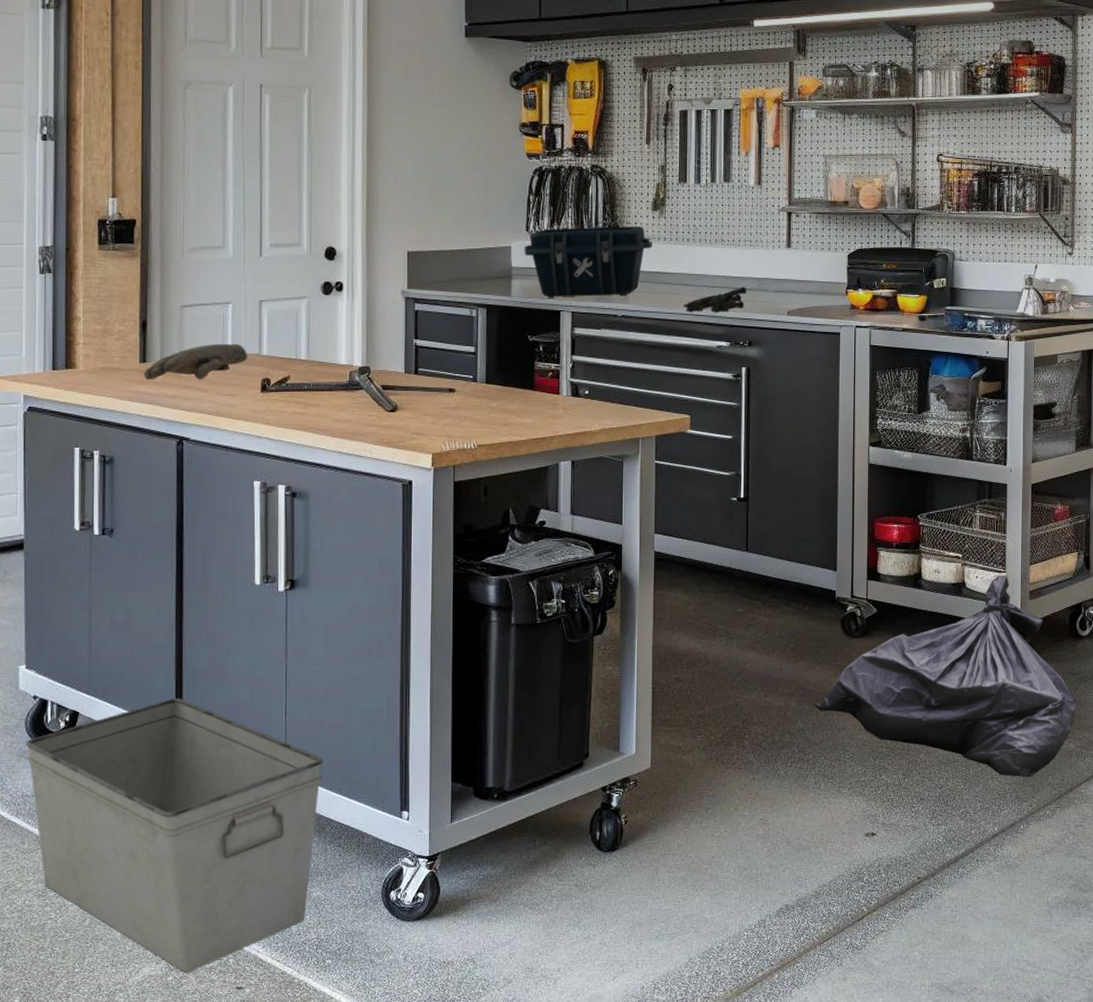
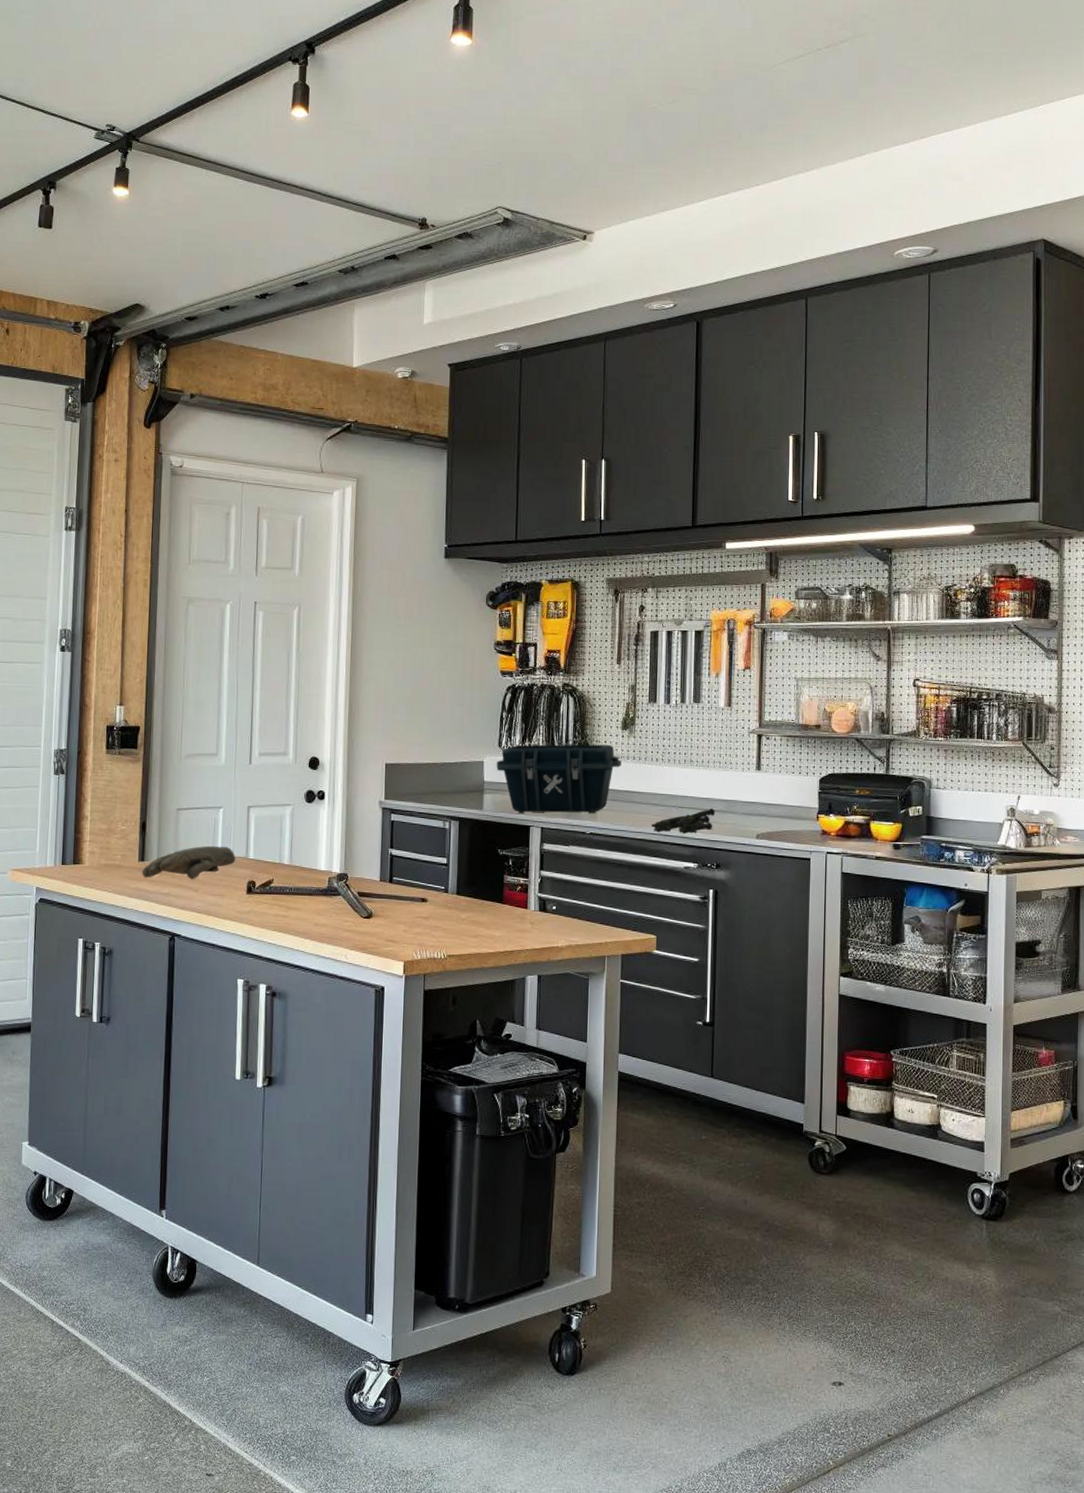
storage bin: present [26,697,324,972] -> none [25,1183,294,1453]
trash bag: present [812,574,1076,778] -> none [777,1119,1062,1339]

